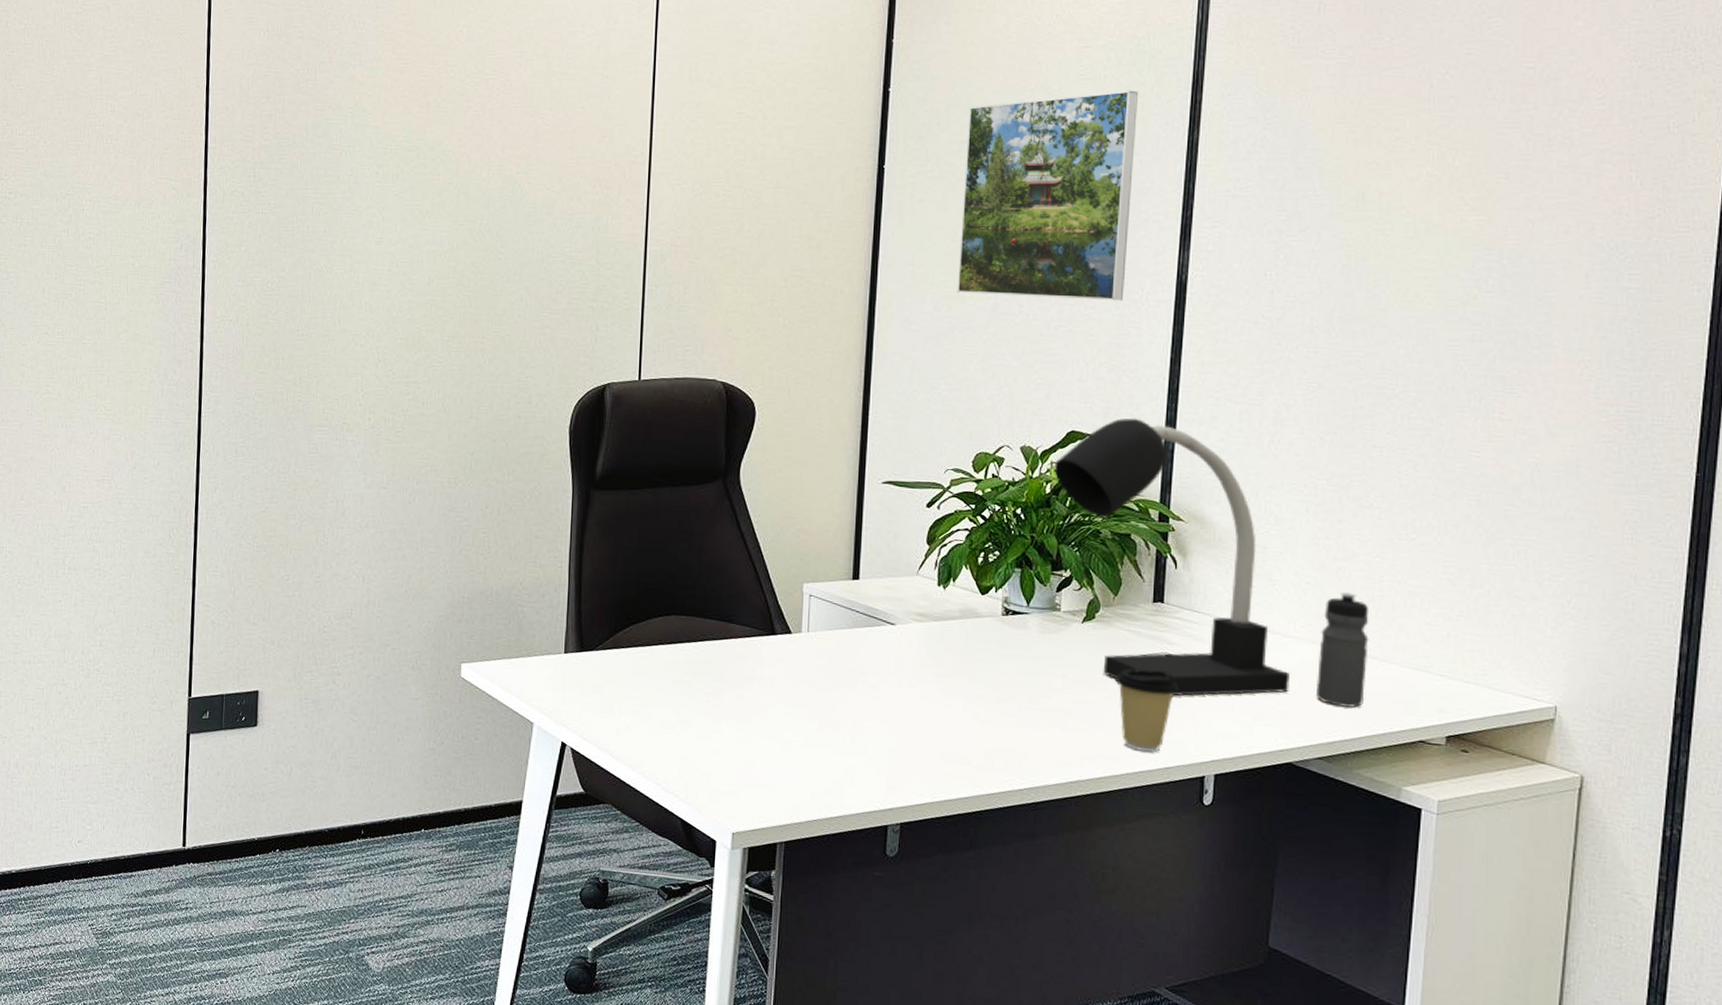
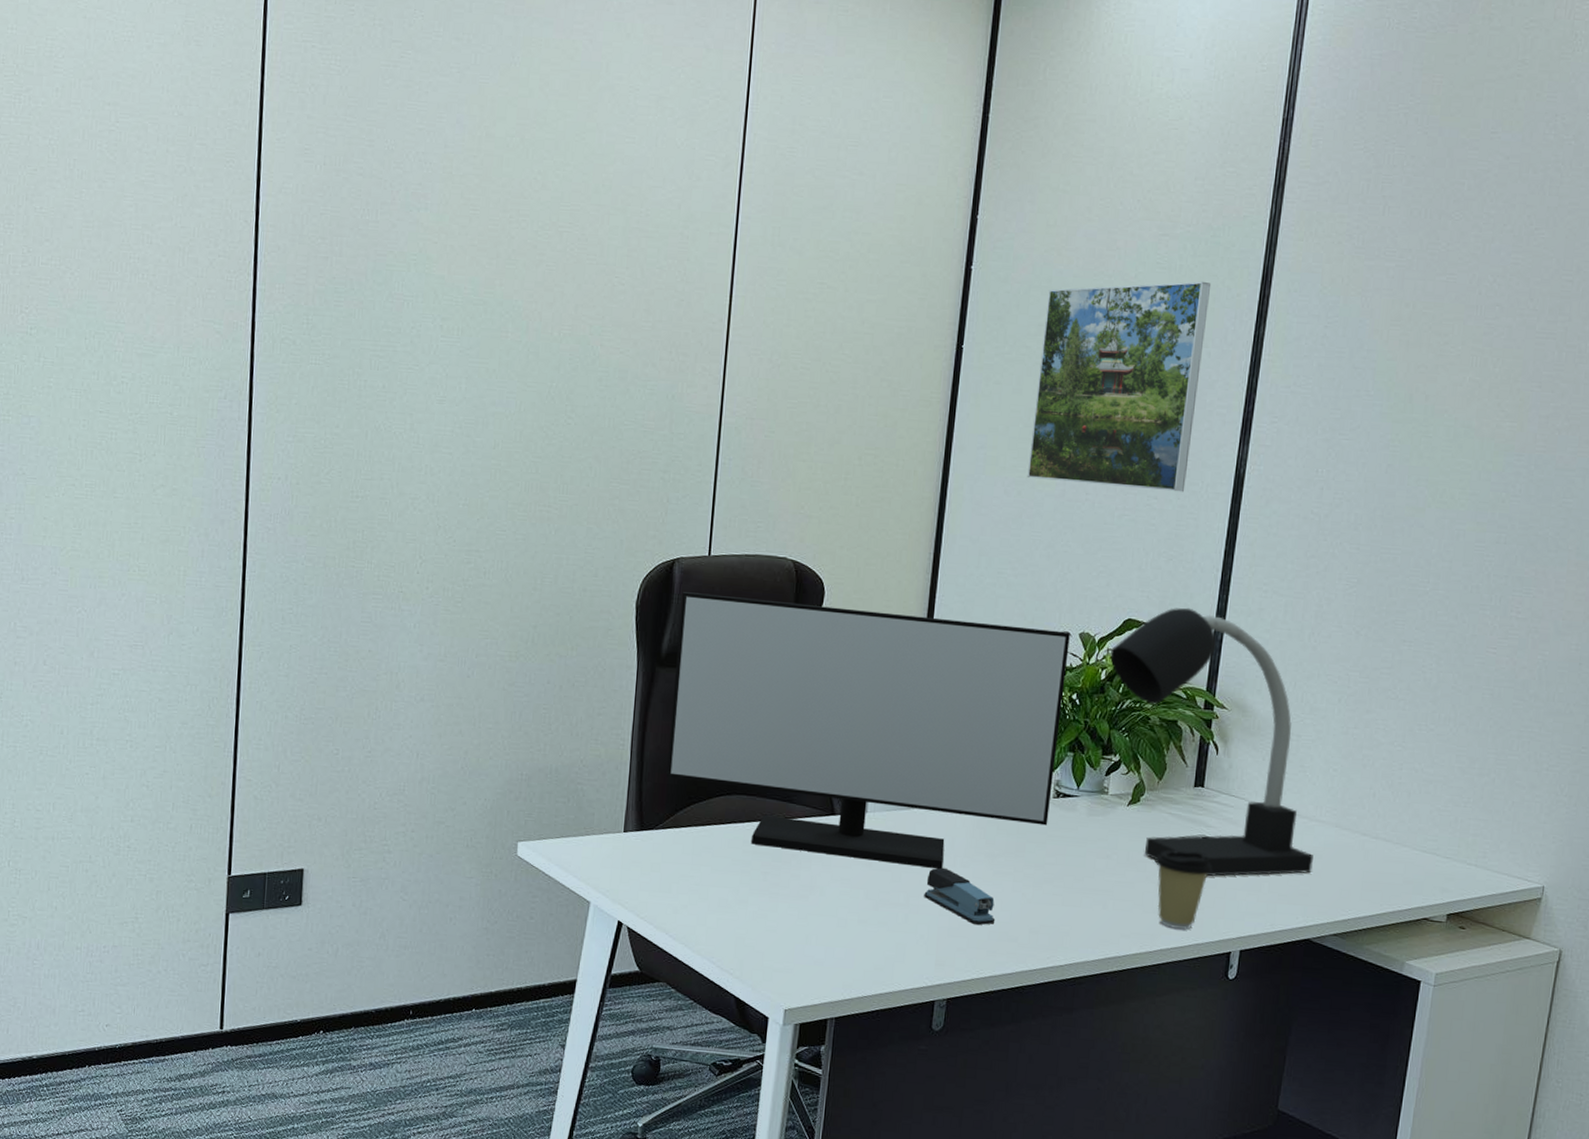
monitor: none [605,416,1011,690] -> present [666,592,1070,870]
stapler: none [871,687,948,747] -> present [924,867,996,925]
water bottle: present [1315,591,1370,708] -> none [1336,778,1389,888]

